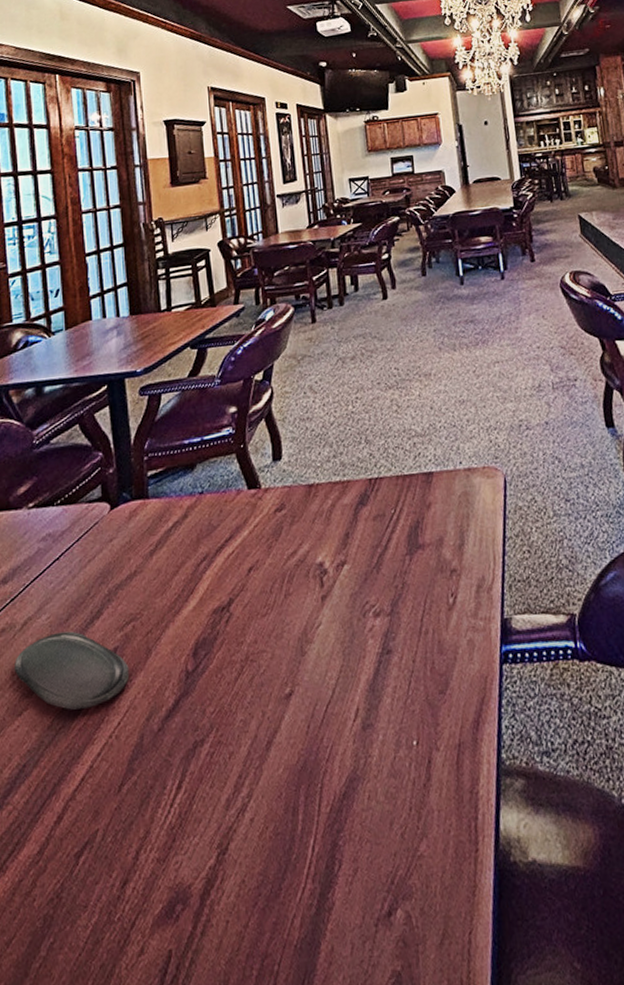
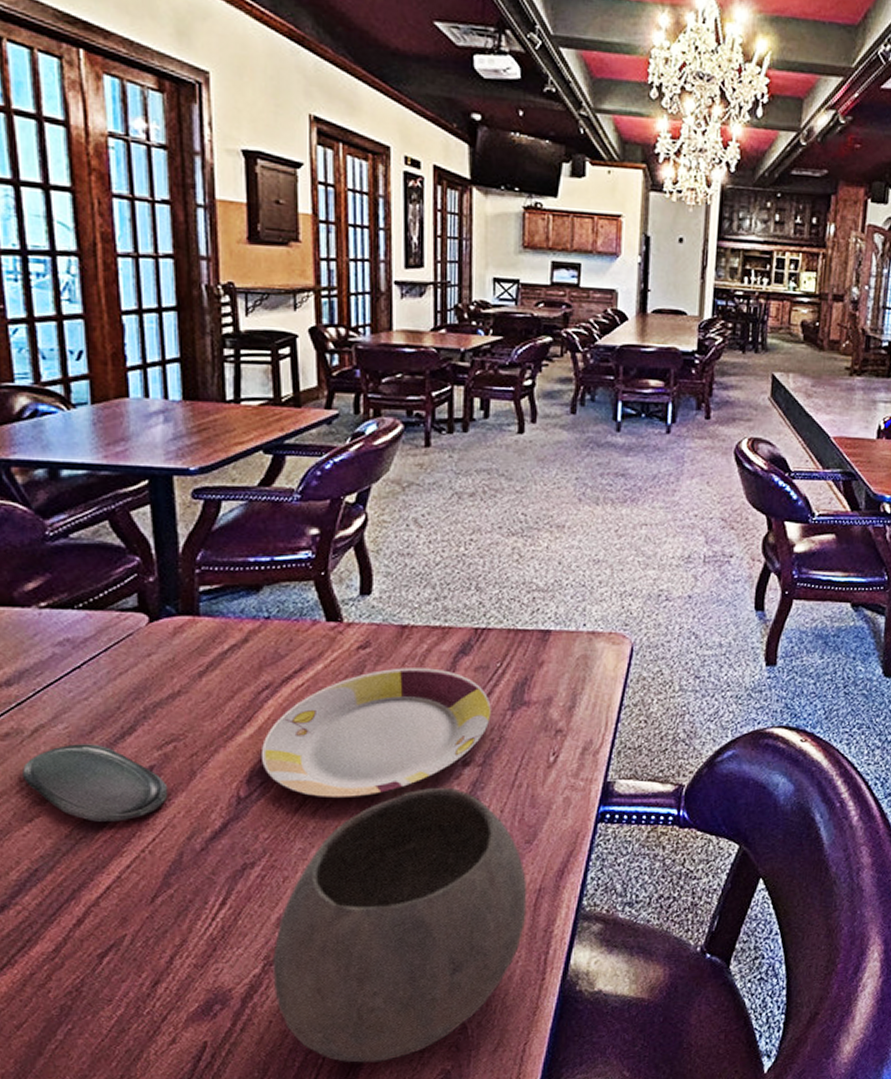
plate: none [203,522,393,664] -> present [260,668,491,799]
bowl: none [225,641,451,968] -> present [273,787,528,1063]

